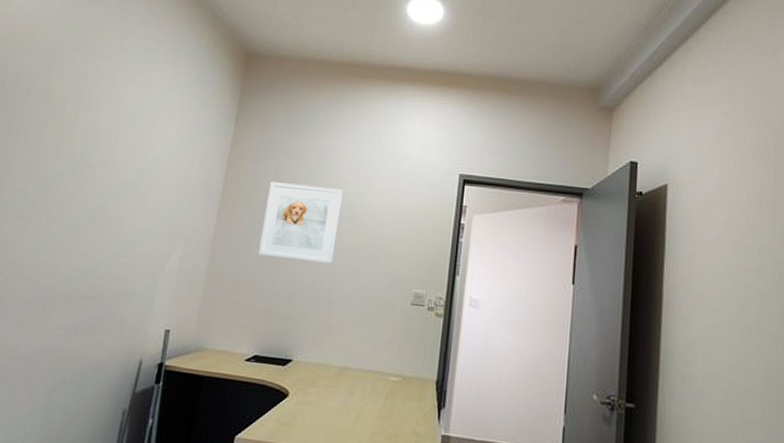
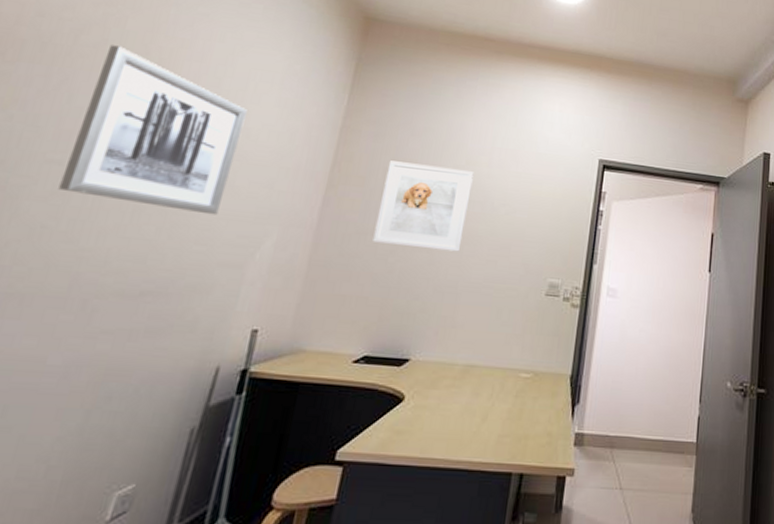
wall art: none [22,93,155,233] -> present [58,45,247,216]

